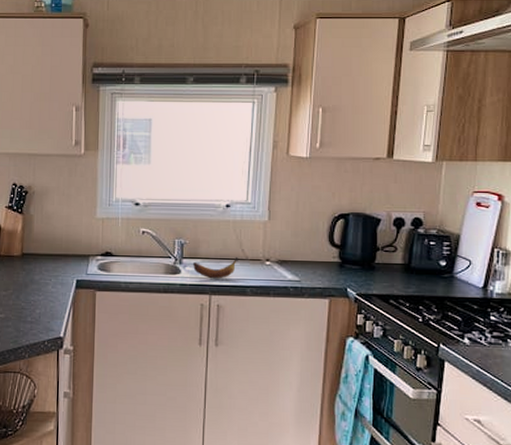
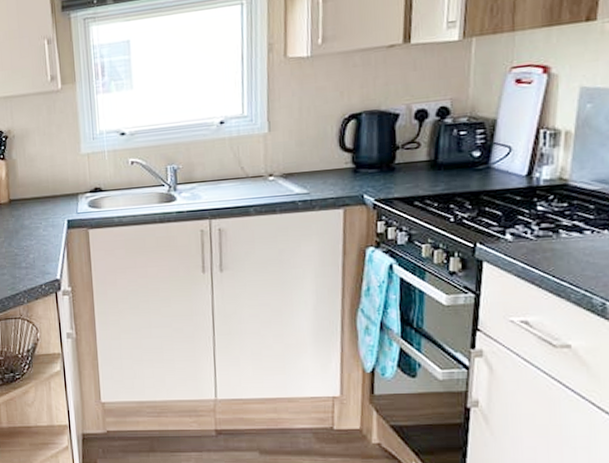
banana: present [193,257,238,279] -> none [189,176,238,203]

